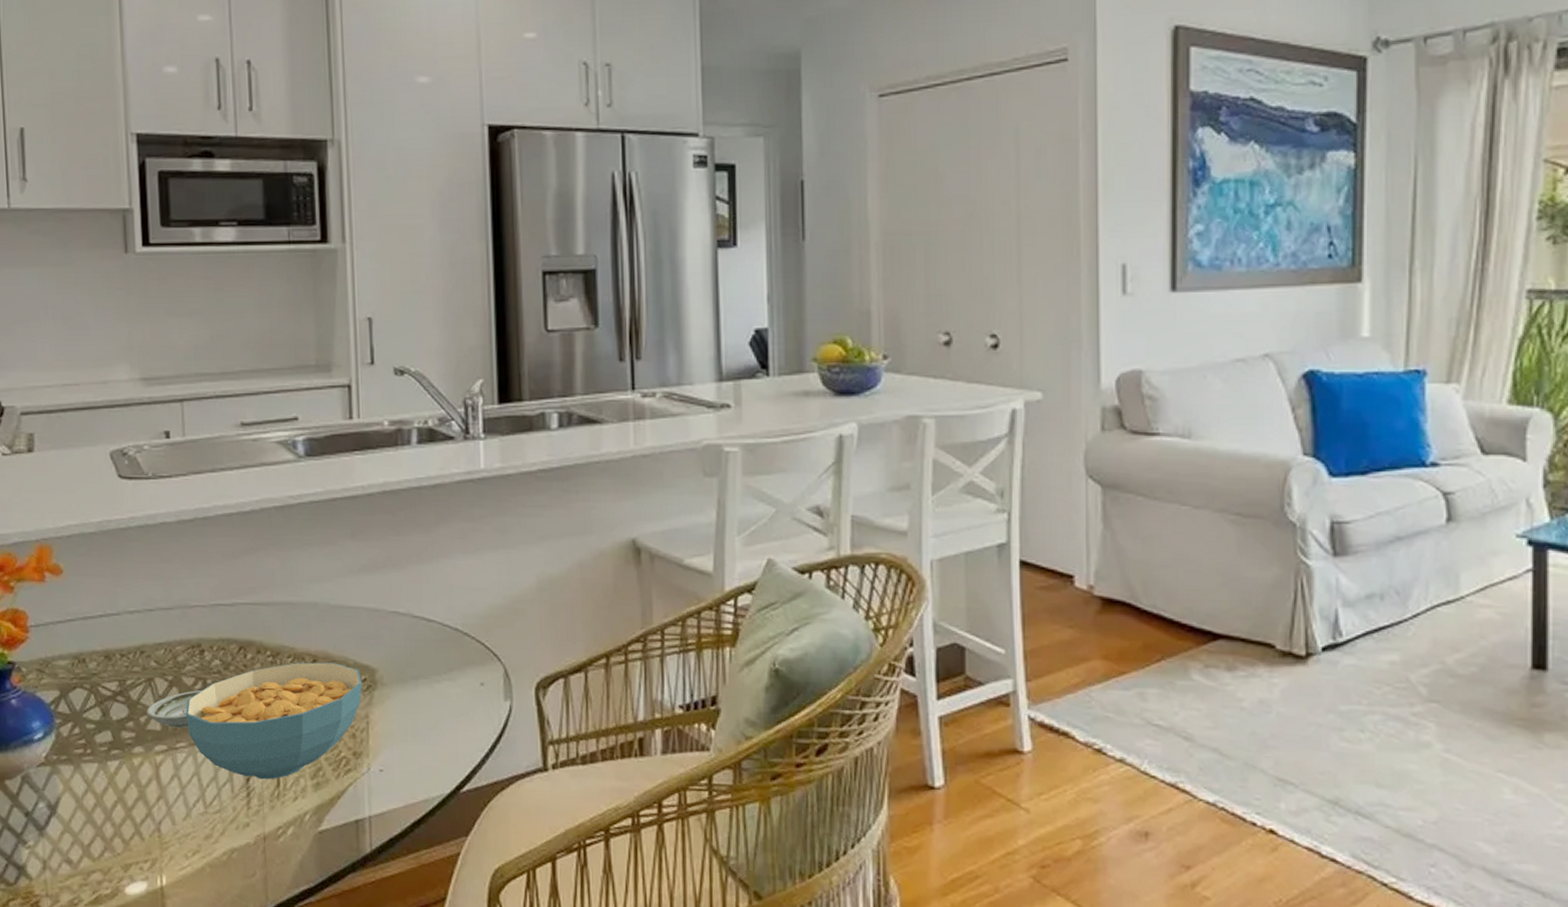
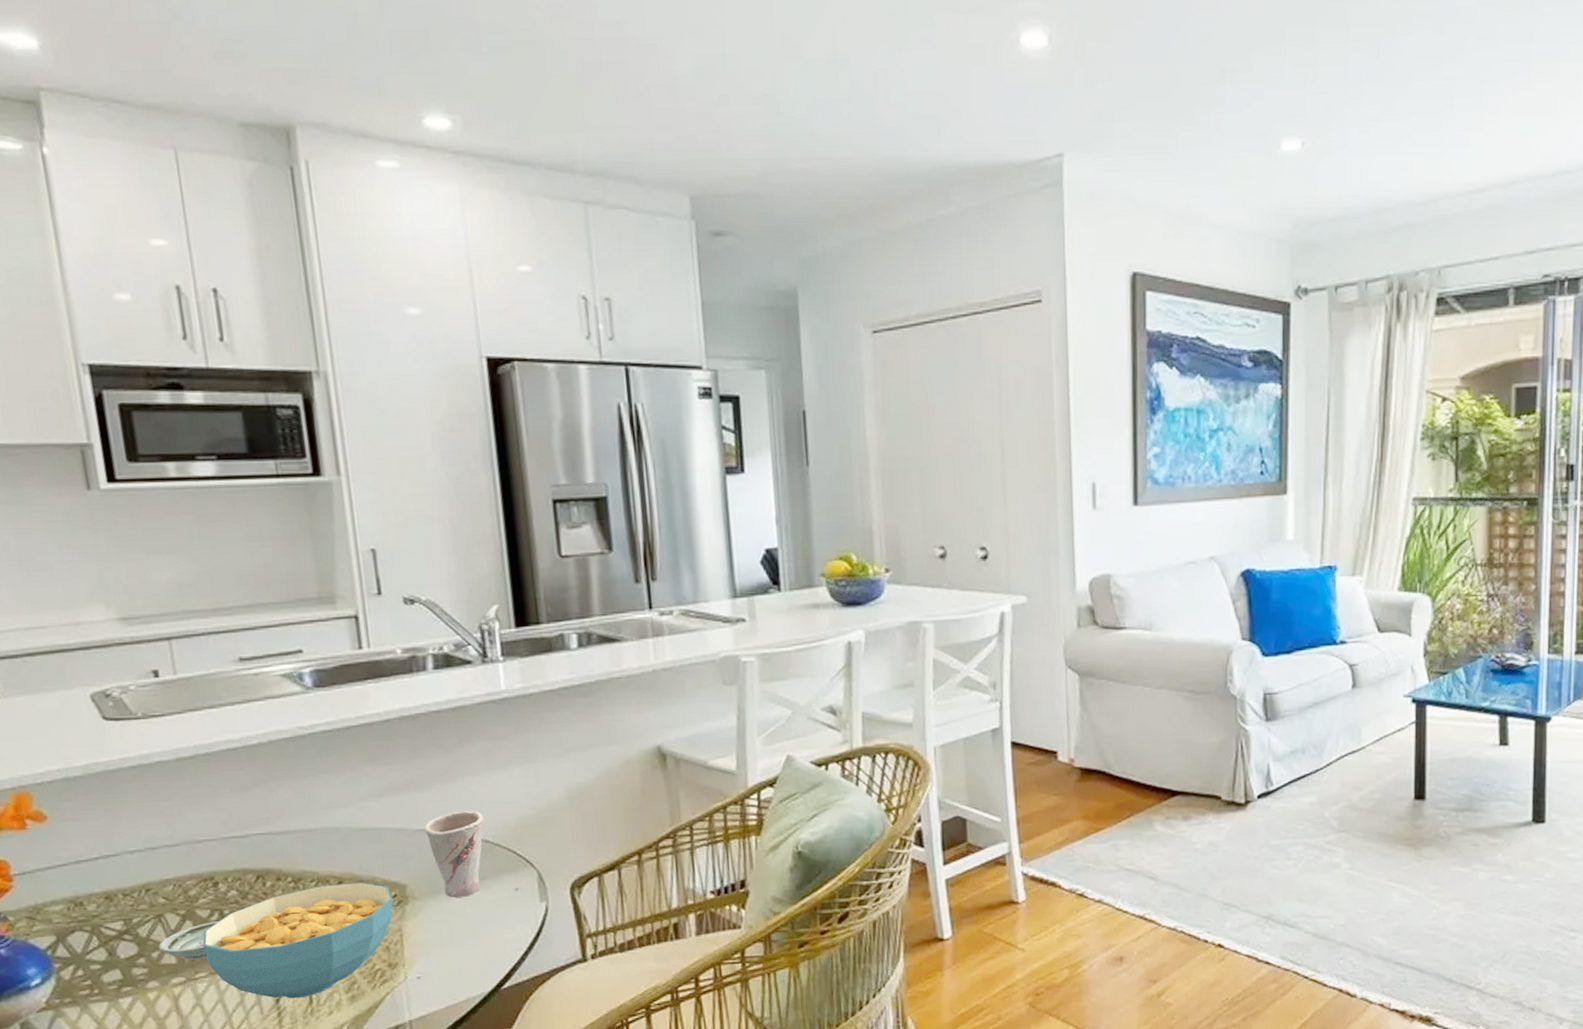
cup: none [397,594,455,688] -> present [424,810,484,898]

